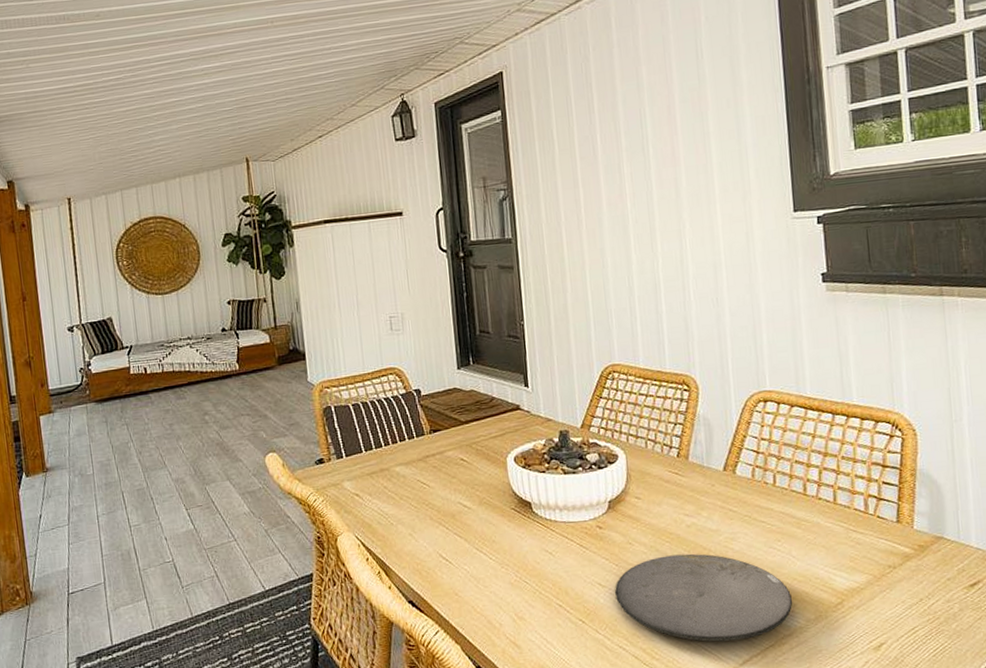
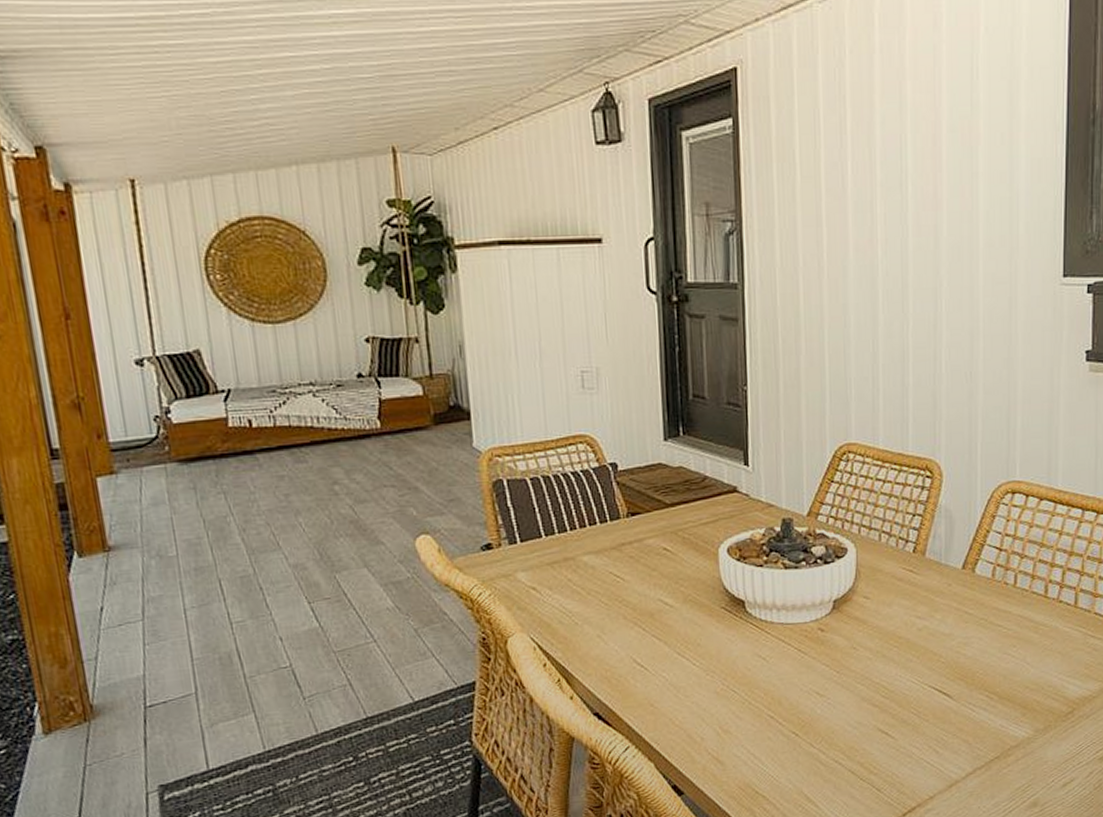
plate: present [614,553,793,642] -> none [833,659,1023,755]

